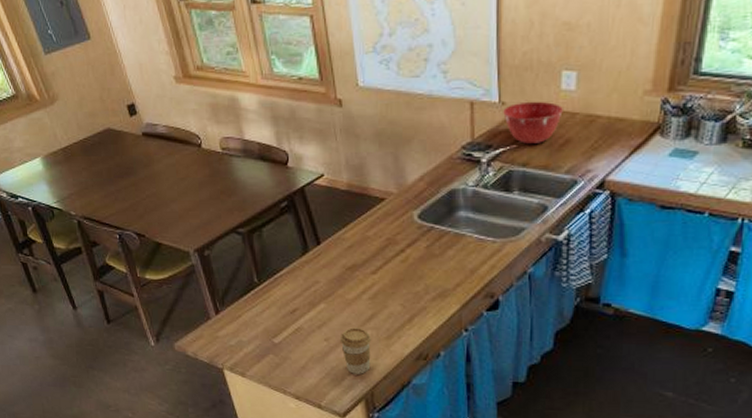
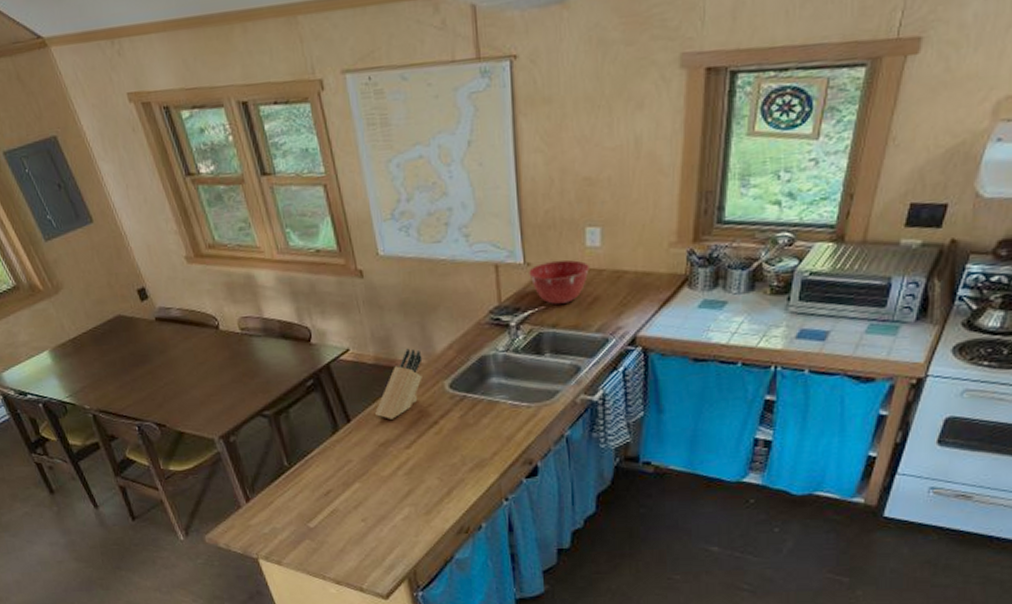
coffee cup: present [339,327,372,374] -> none [377,505,412,553]
knife block: none [345,177,394,245] -> present [375,348,423,419]

